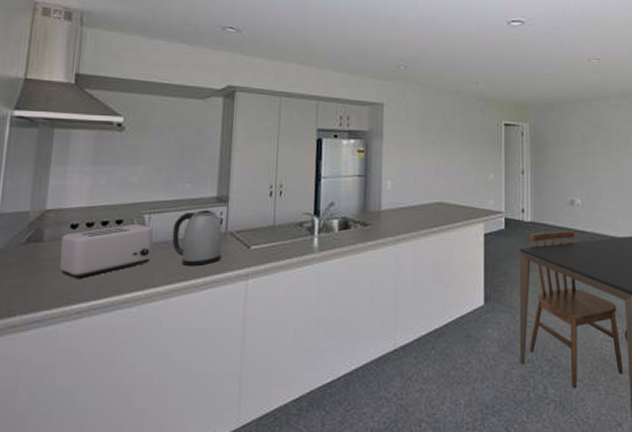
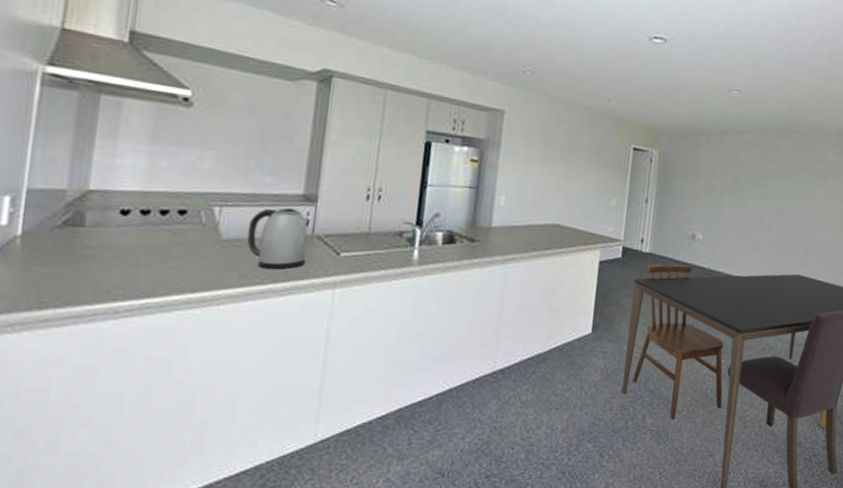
toaster: present [60,225,153,278] -> none [105,216,225,272]

